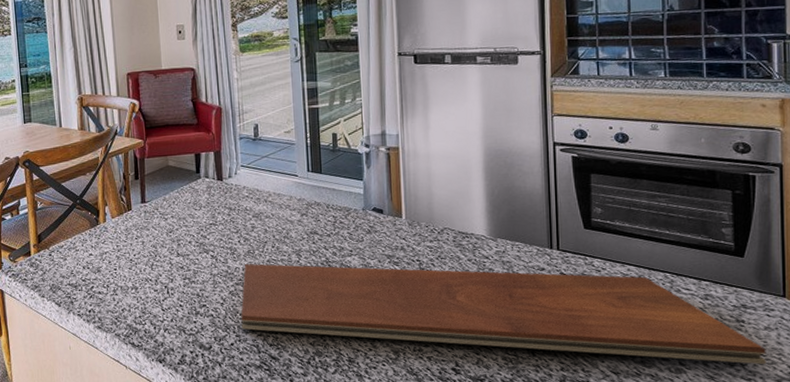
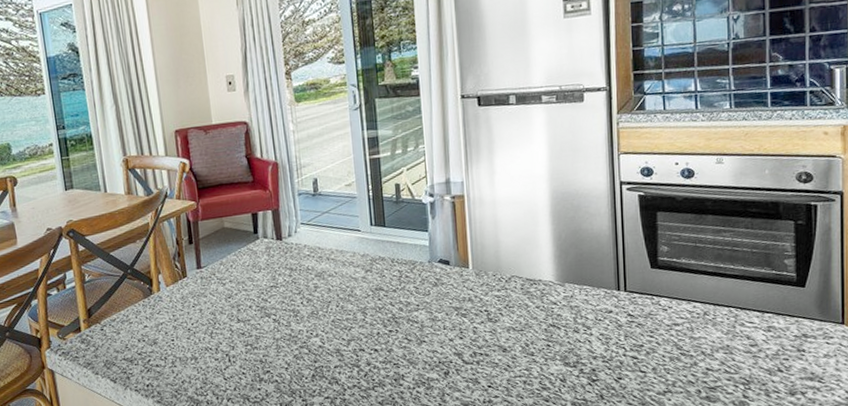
chopping board: present [241,264,766,365] -> none [306,312,825,394]

